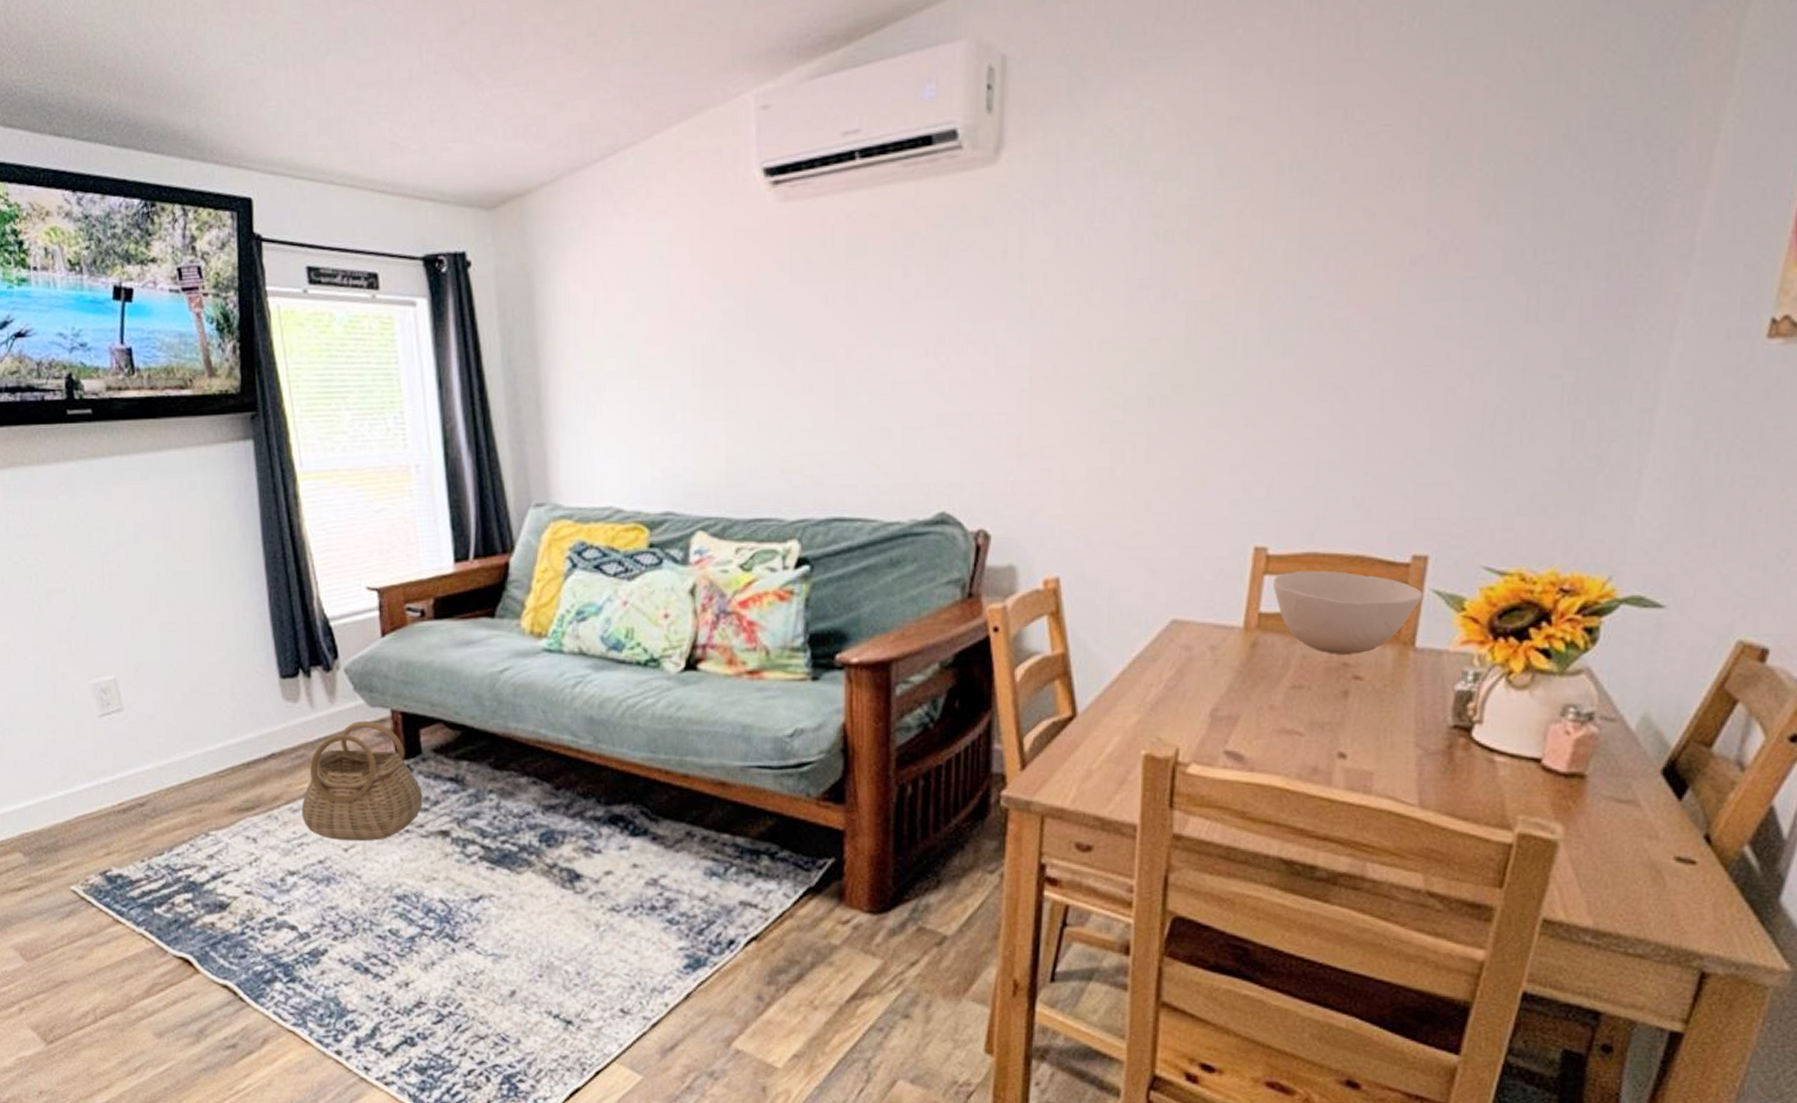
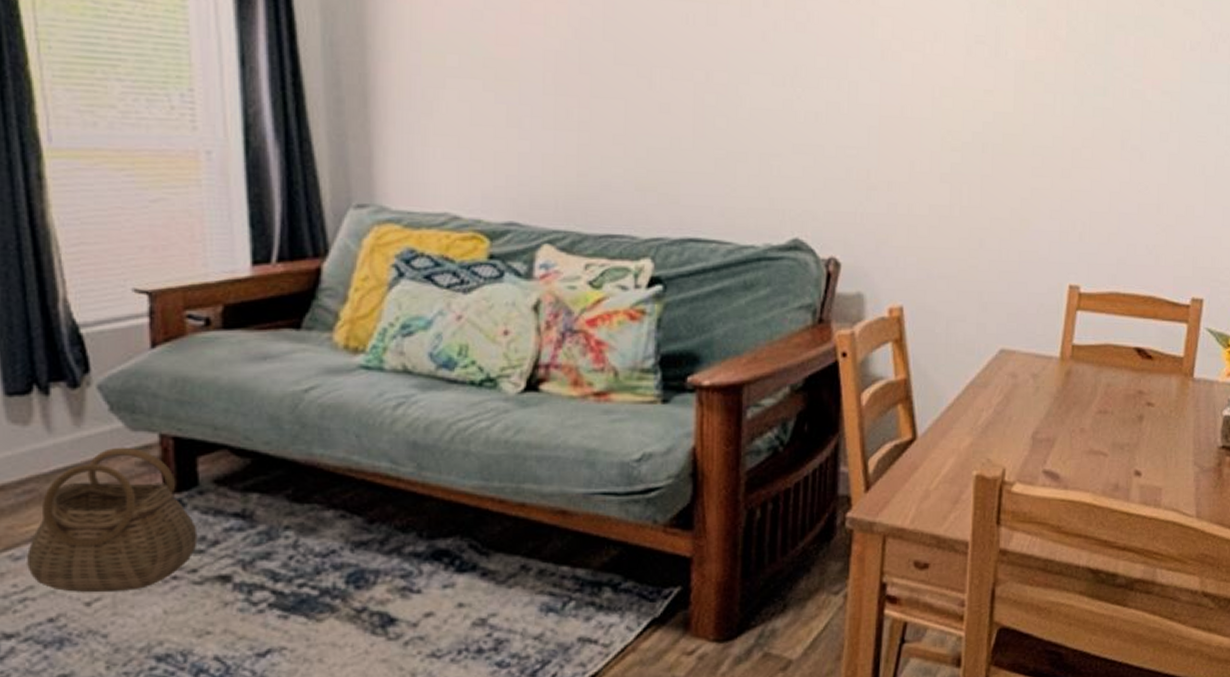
bowl: present [1273,571,1423,655] -> none [1084,308,1199,383]

